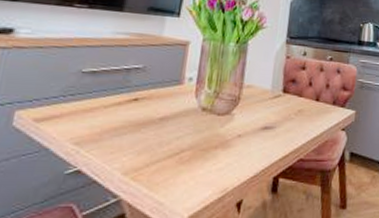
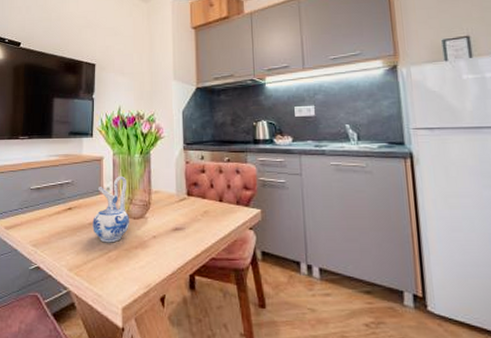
ceramic pitcher: none [163,65,216,142] -> present [92,175,130,243]

